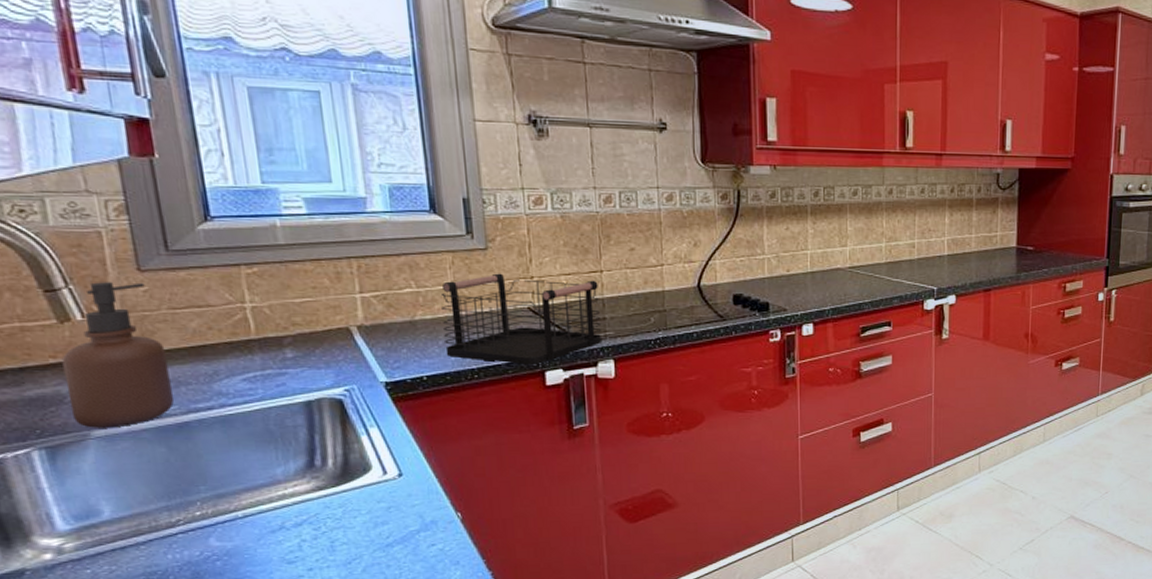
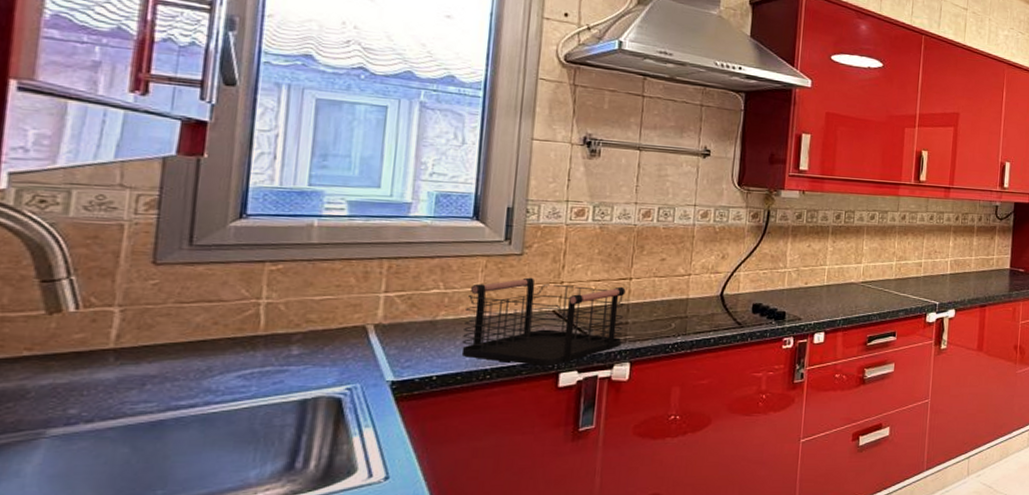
soap dispenser: present [62,282,175,428] -> none [32,274,160,426]

